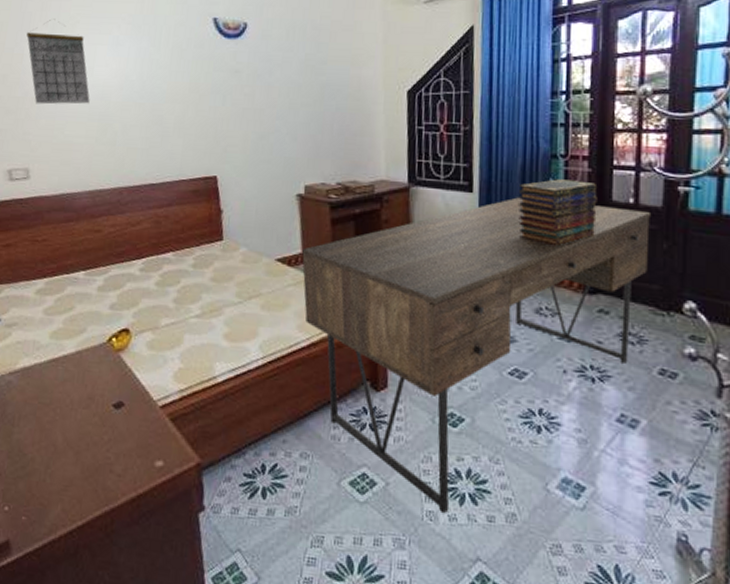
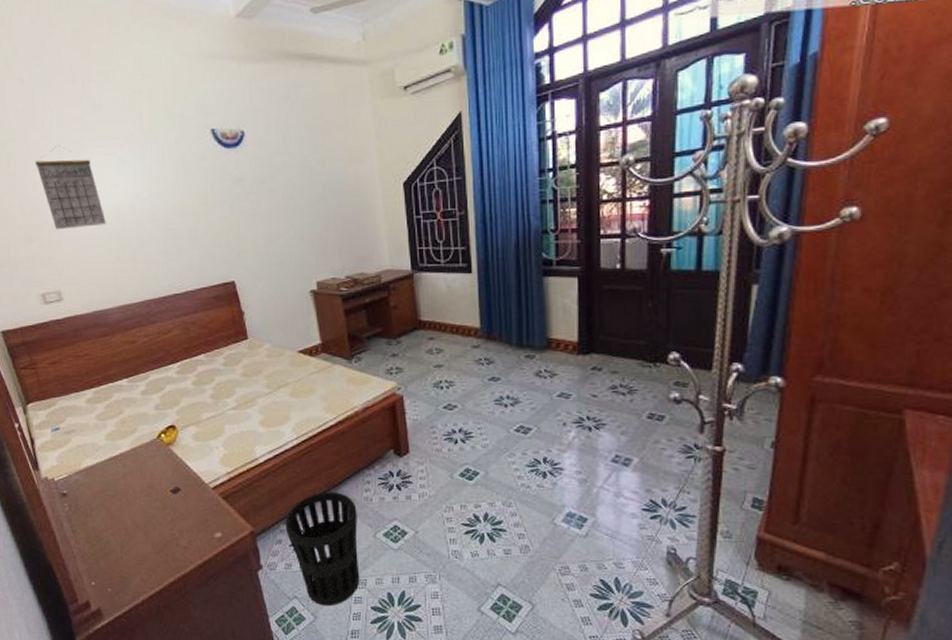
wastebasket: none [237,424,322,567] -> present [285,491,360,607]
desk: present [302,197,652,513] -> none [321,273,637,551]
book stack: present [517,179,597,247] -> none [513,252,587,315]

